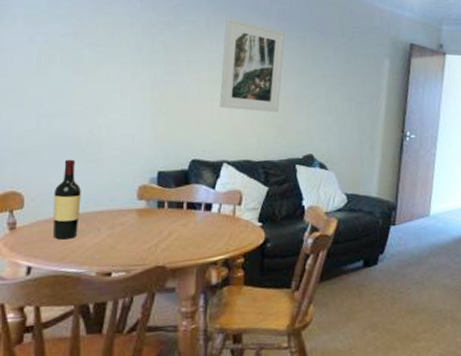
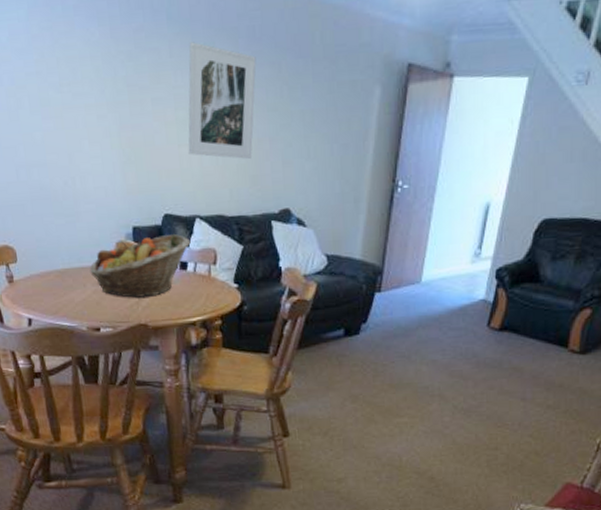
wine bottle: present [53,159,81,240] -> none [40,213,67,294]
fruit basket: none [106,177,217,240] -> present [89,233,191,298]

